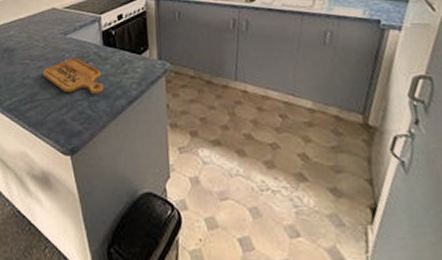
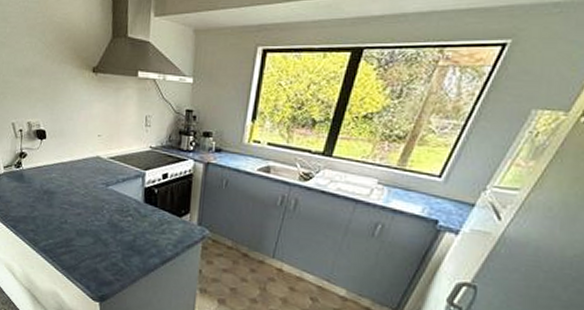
cutting board: present [42,58,104,95] -> none [80,210,140,250]

